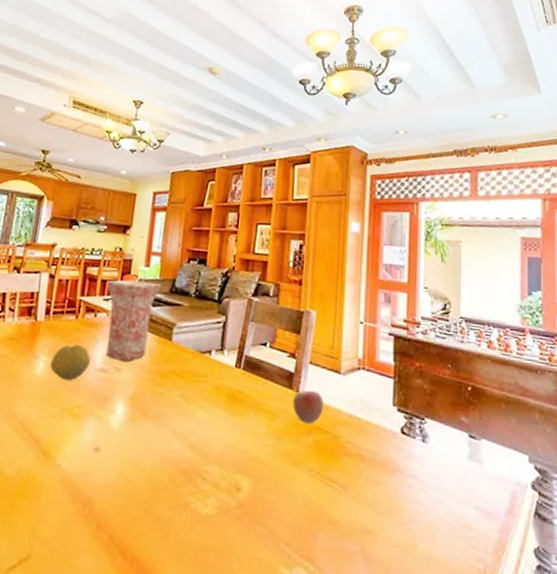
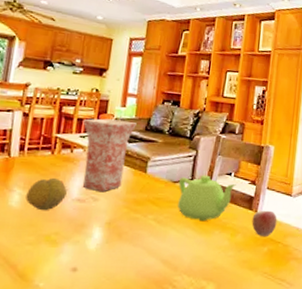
teapot: none [206,344,273,401] -> present [177,175,236,222]

